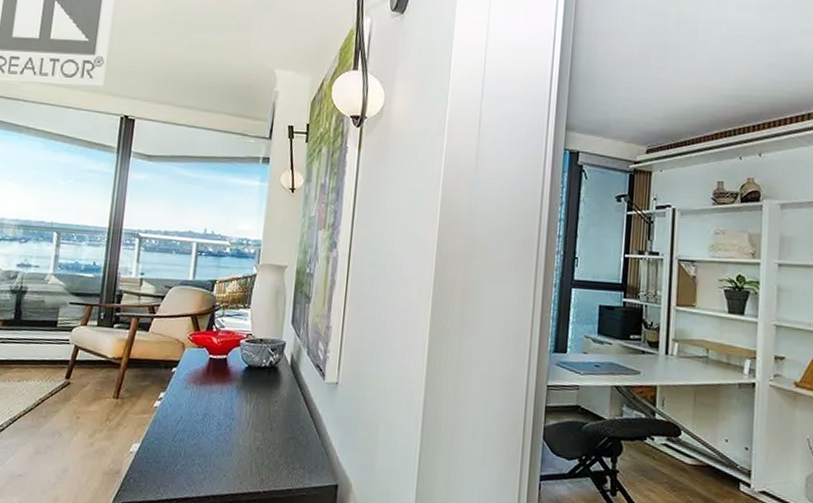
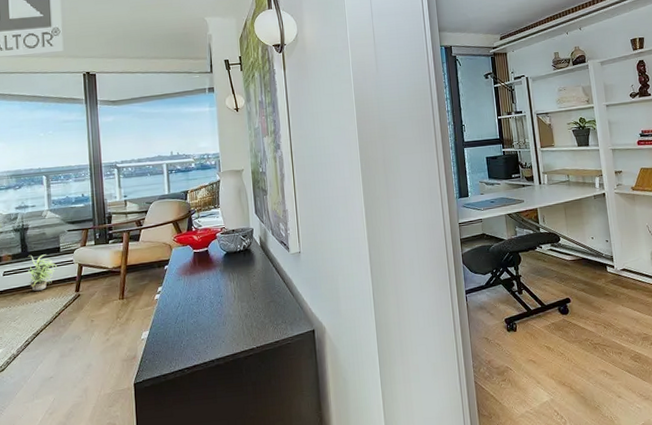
potted plant: none [13,324,51,369] -> present [25,254,57,291]

